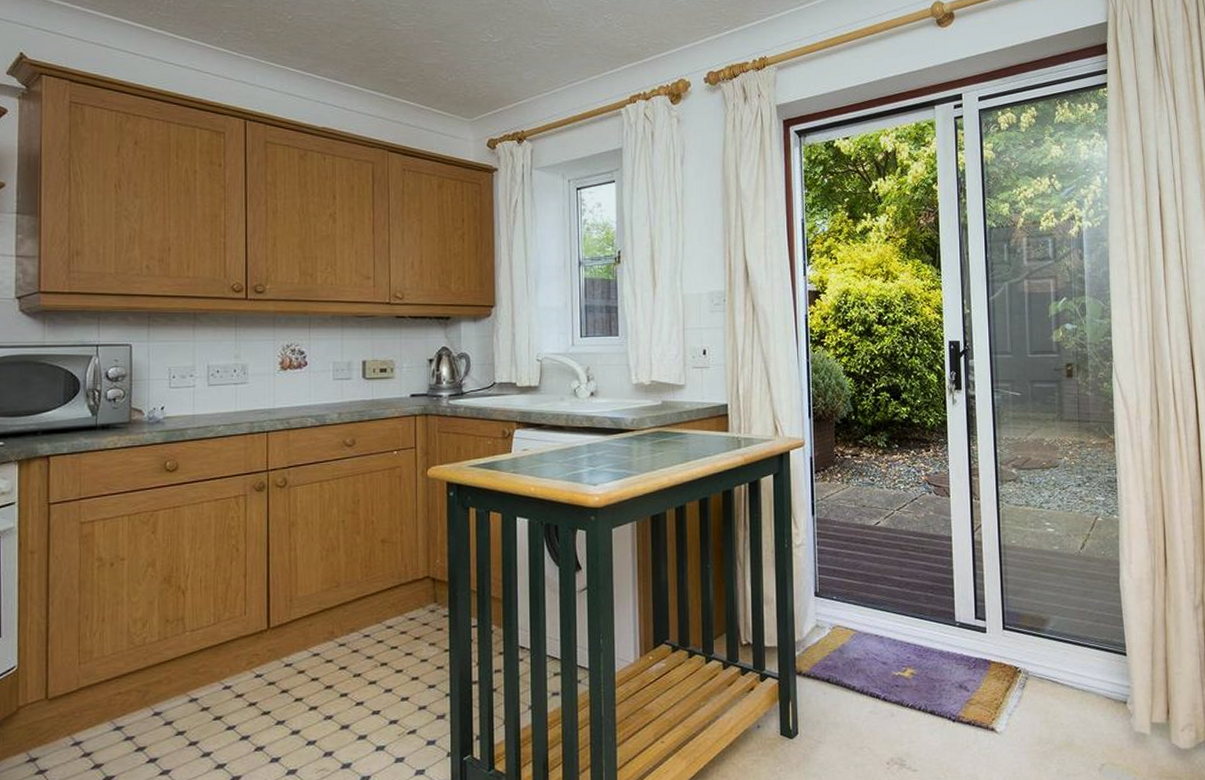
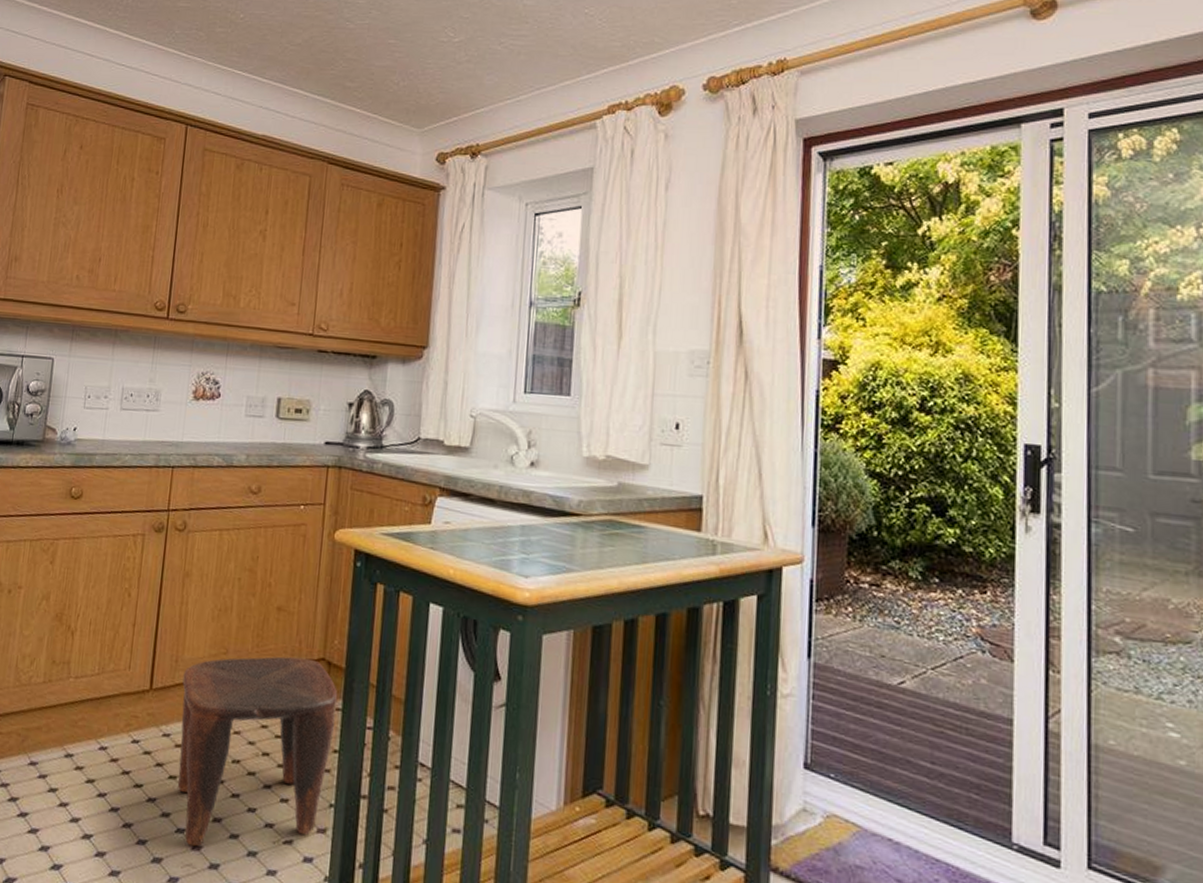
stool: none [299,578,444,754] -> present [177,656,338,847]

